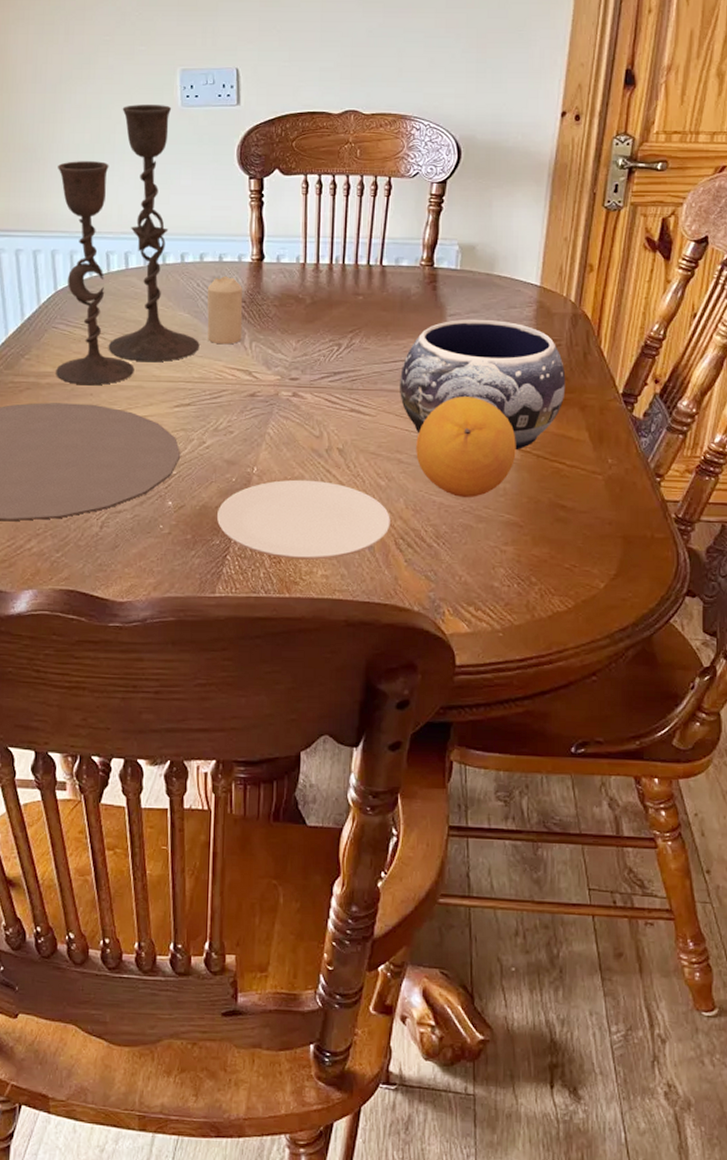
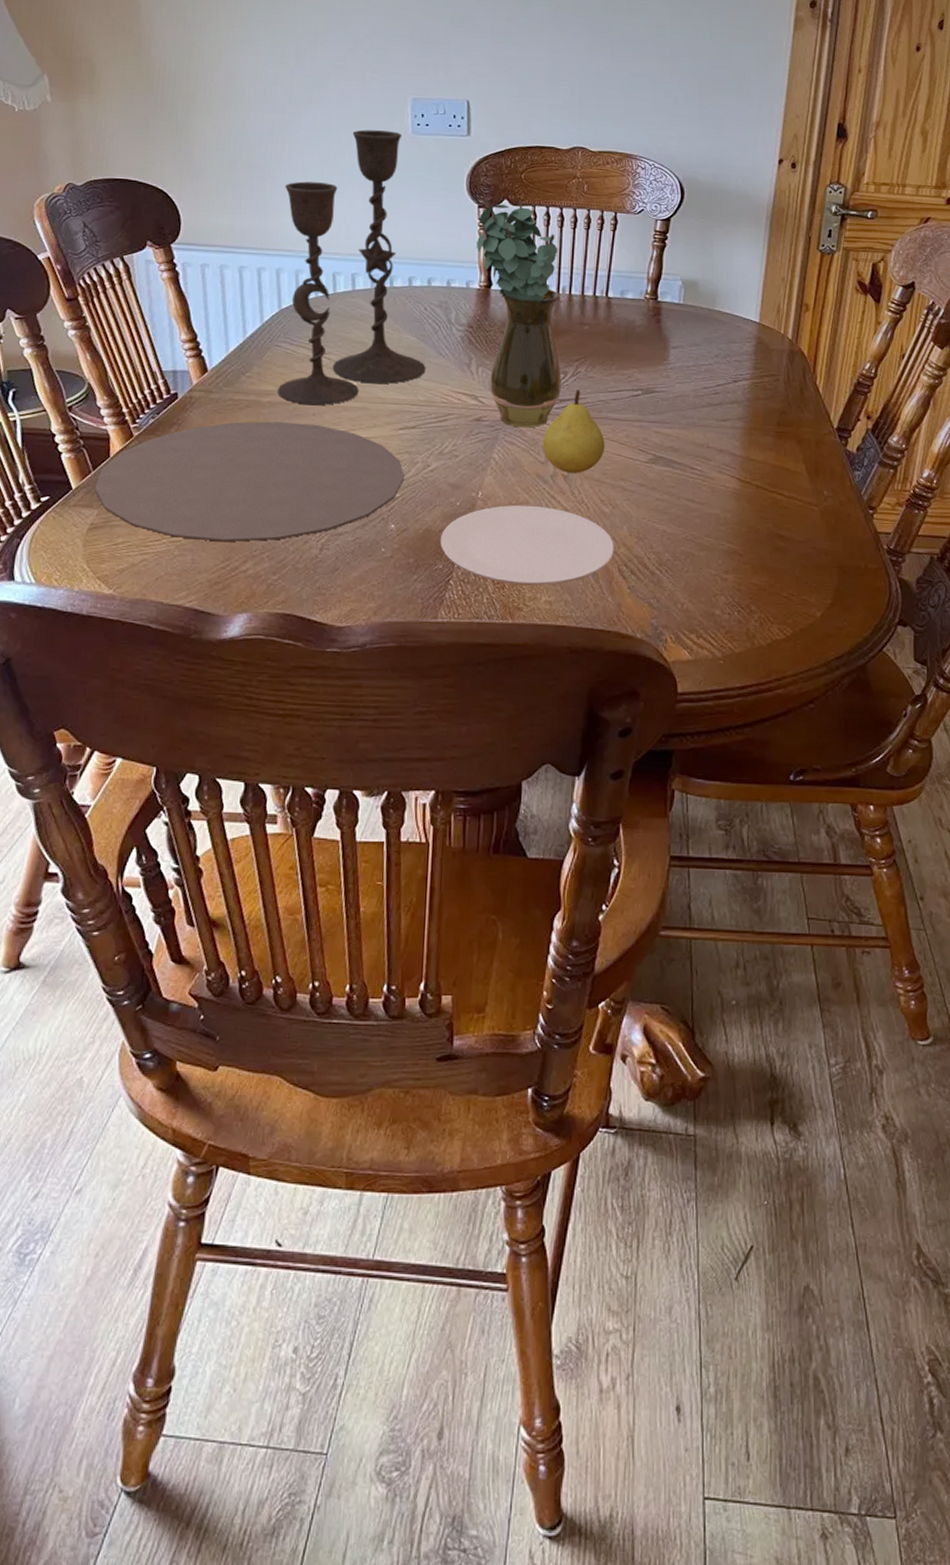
candle: present [207,275,243,345] -> none [434,301,470,369]
vase: none [247,166,336,402] -> present [476,195,562,428]
fruit: none [316,362,381,447] -> present [542,389,605,473]
decorative bowl: present [400,319,566,449] -> none [624,352,783,480]
fruit: present [416,396,516,497] -> none [640,427,737,526]

